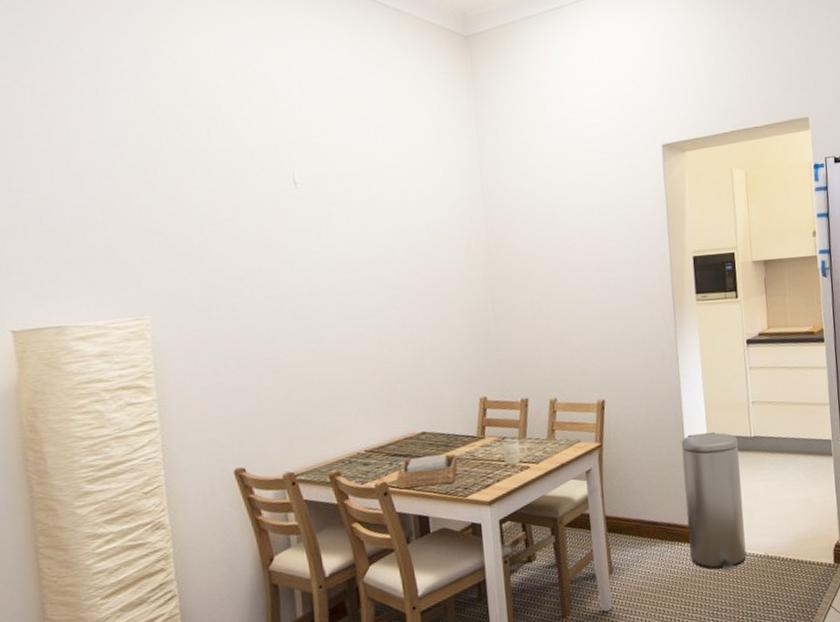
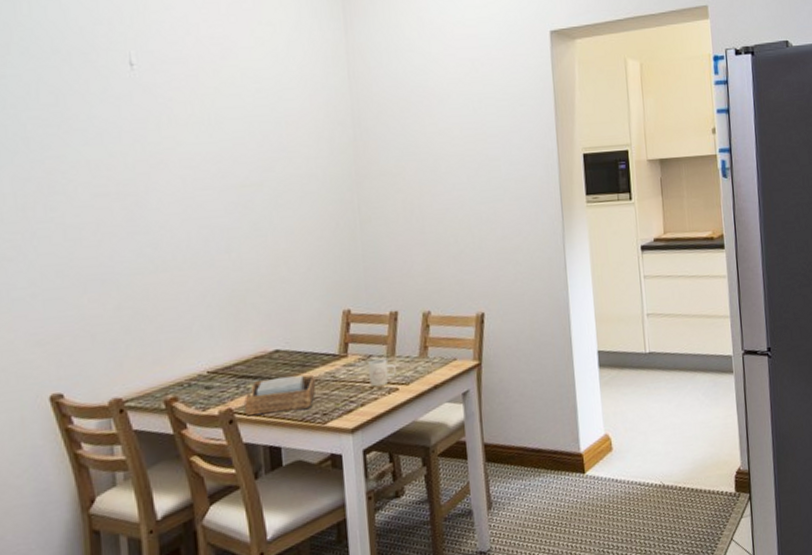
pedal bin: present [681,432,747,571] -> none [569,348,640,503]

